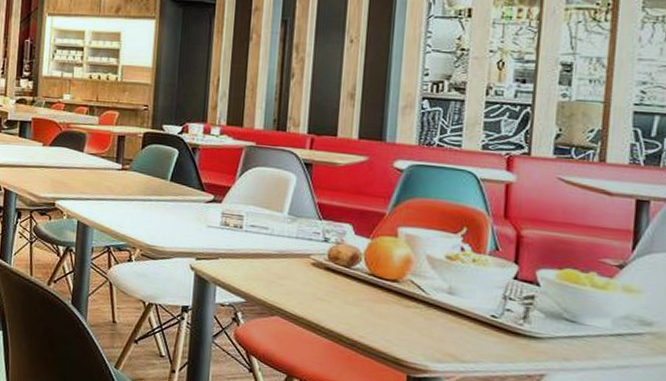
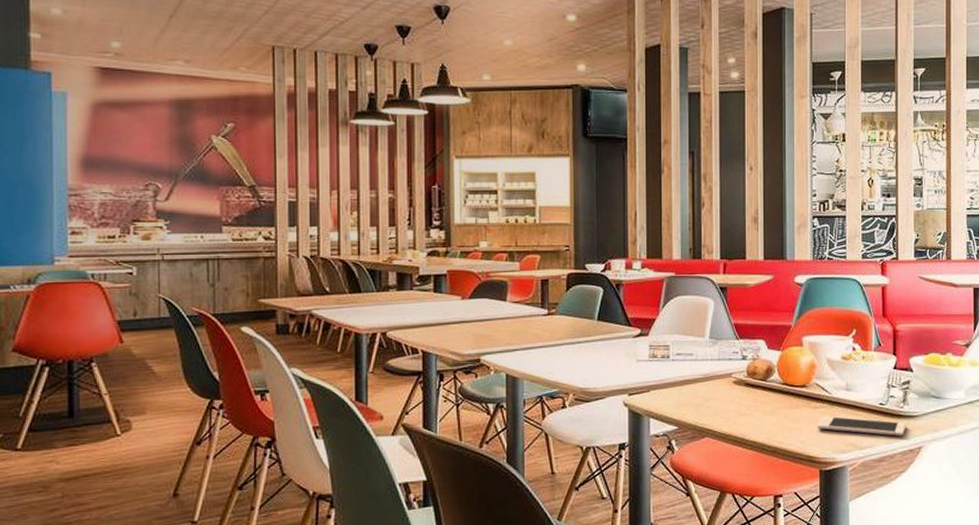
cell phone: none [407,317,525,357] -> present [817,415,906,436]

